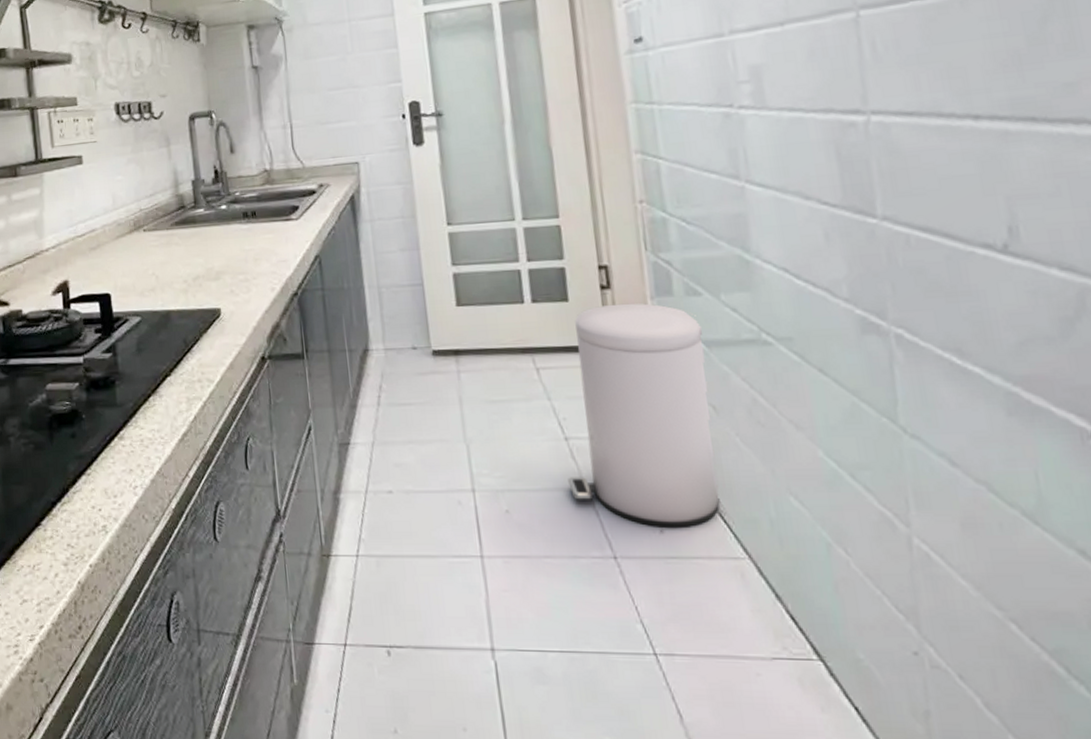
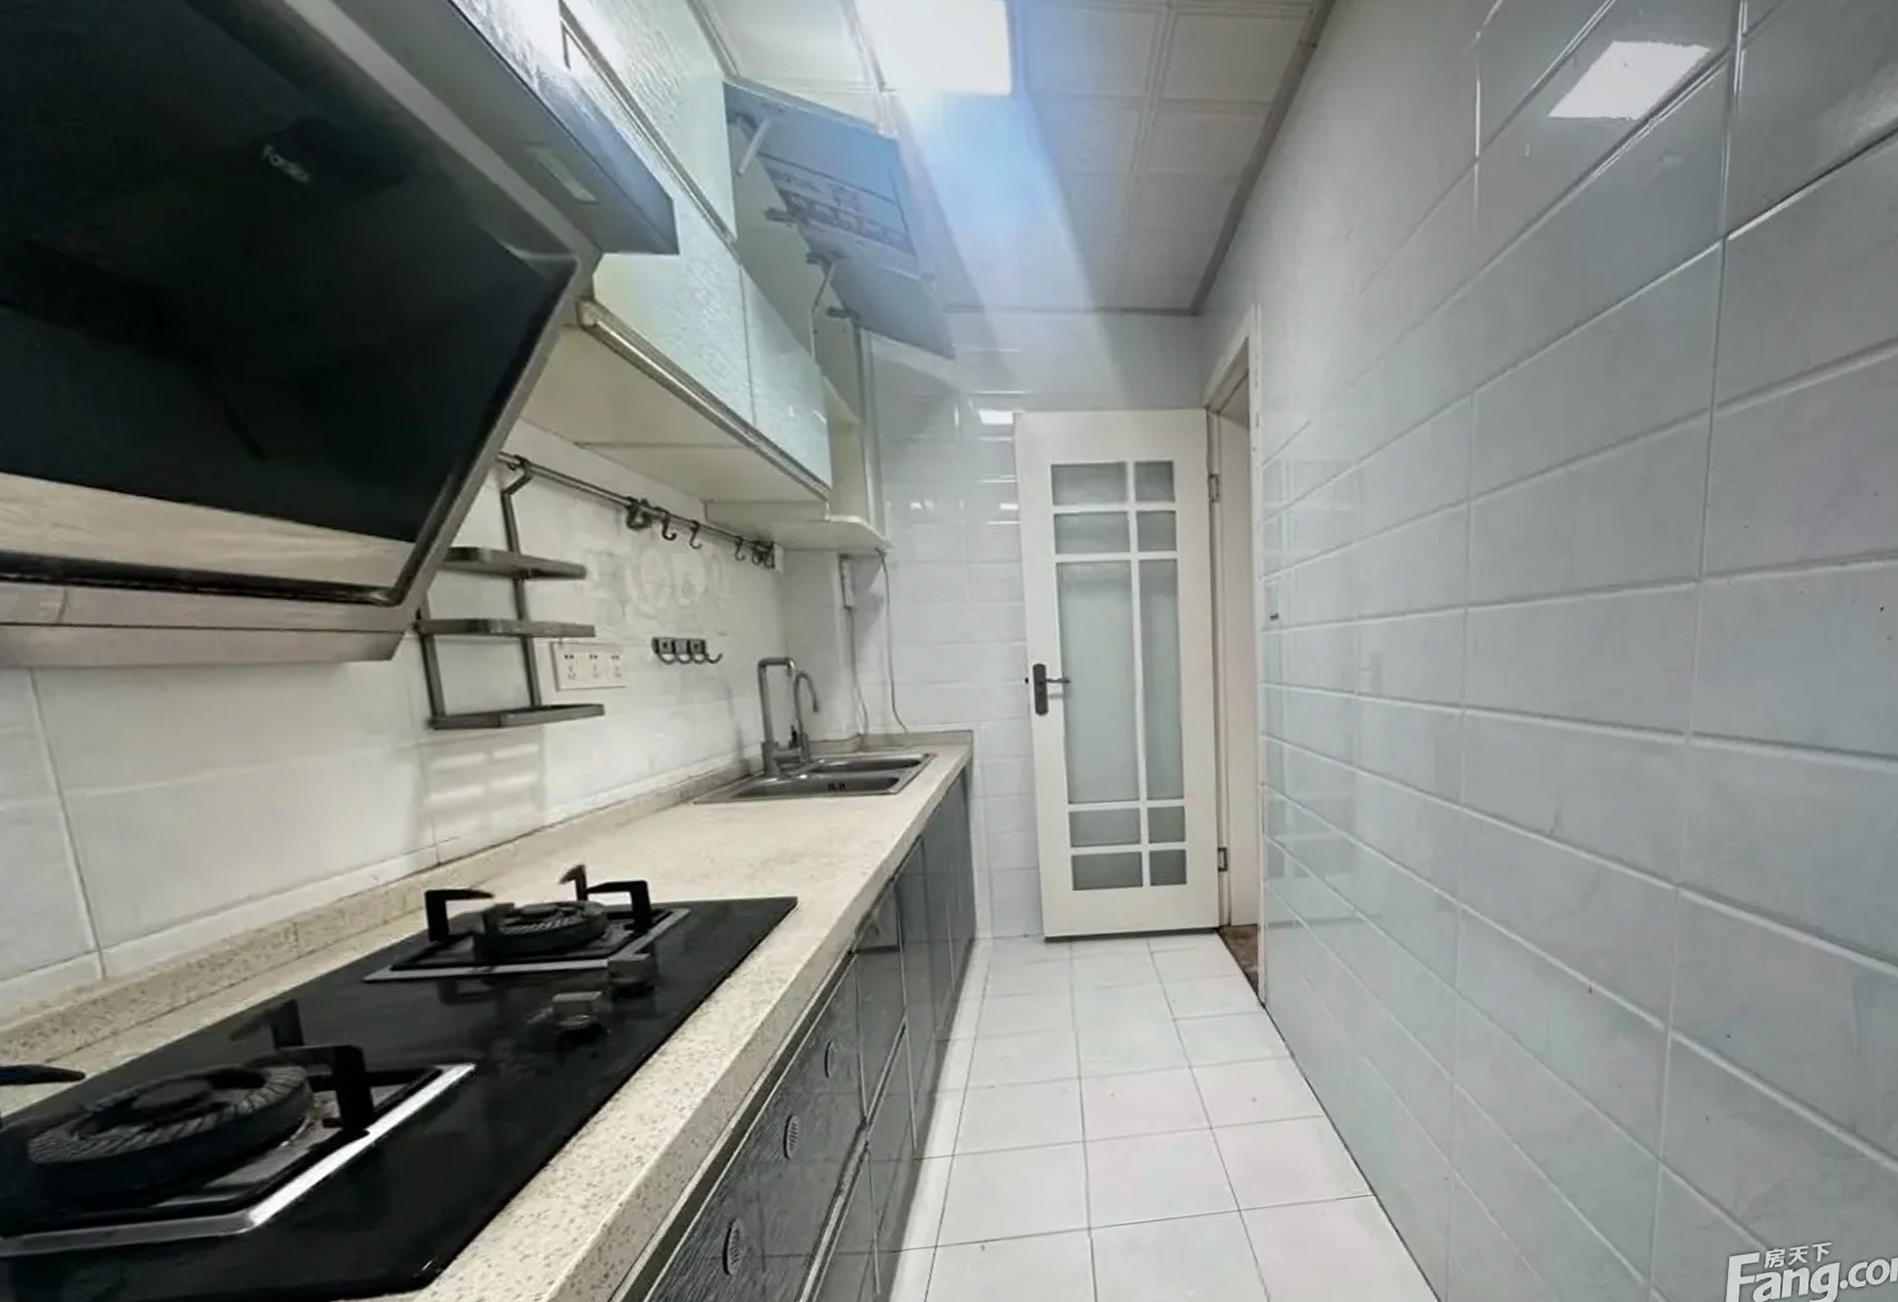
pedal bin: present [568,303,720,527] -> none [1173,885,1307,1096]

